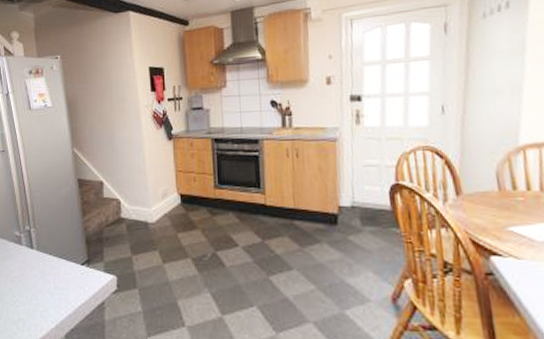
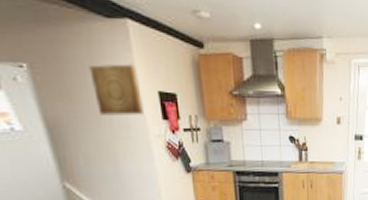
wall art: none [100,46,136,91] -> present [89,64,144,115]

